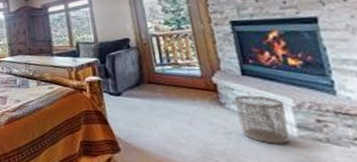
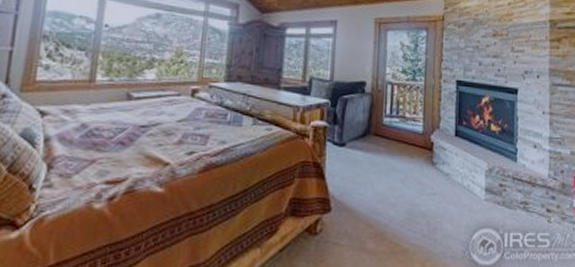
waste bin: present [233,95,290,144] -> none [444,157,481,206]

